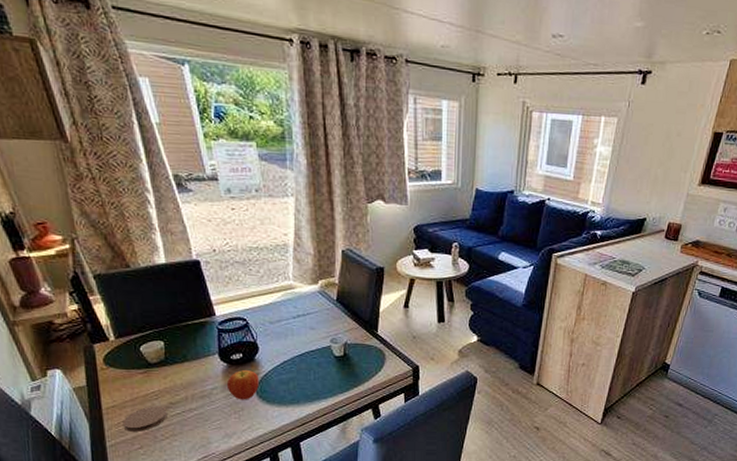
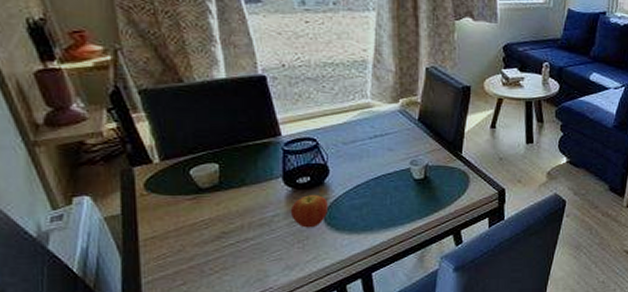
coaster: present [122,406,167,432] -> none [163,236,218,266]

